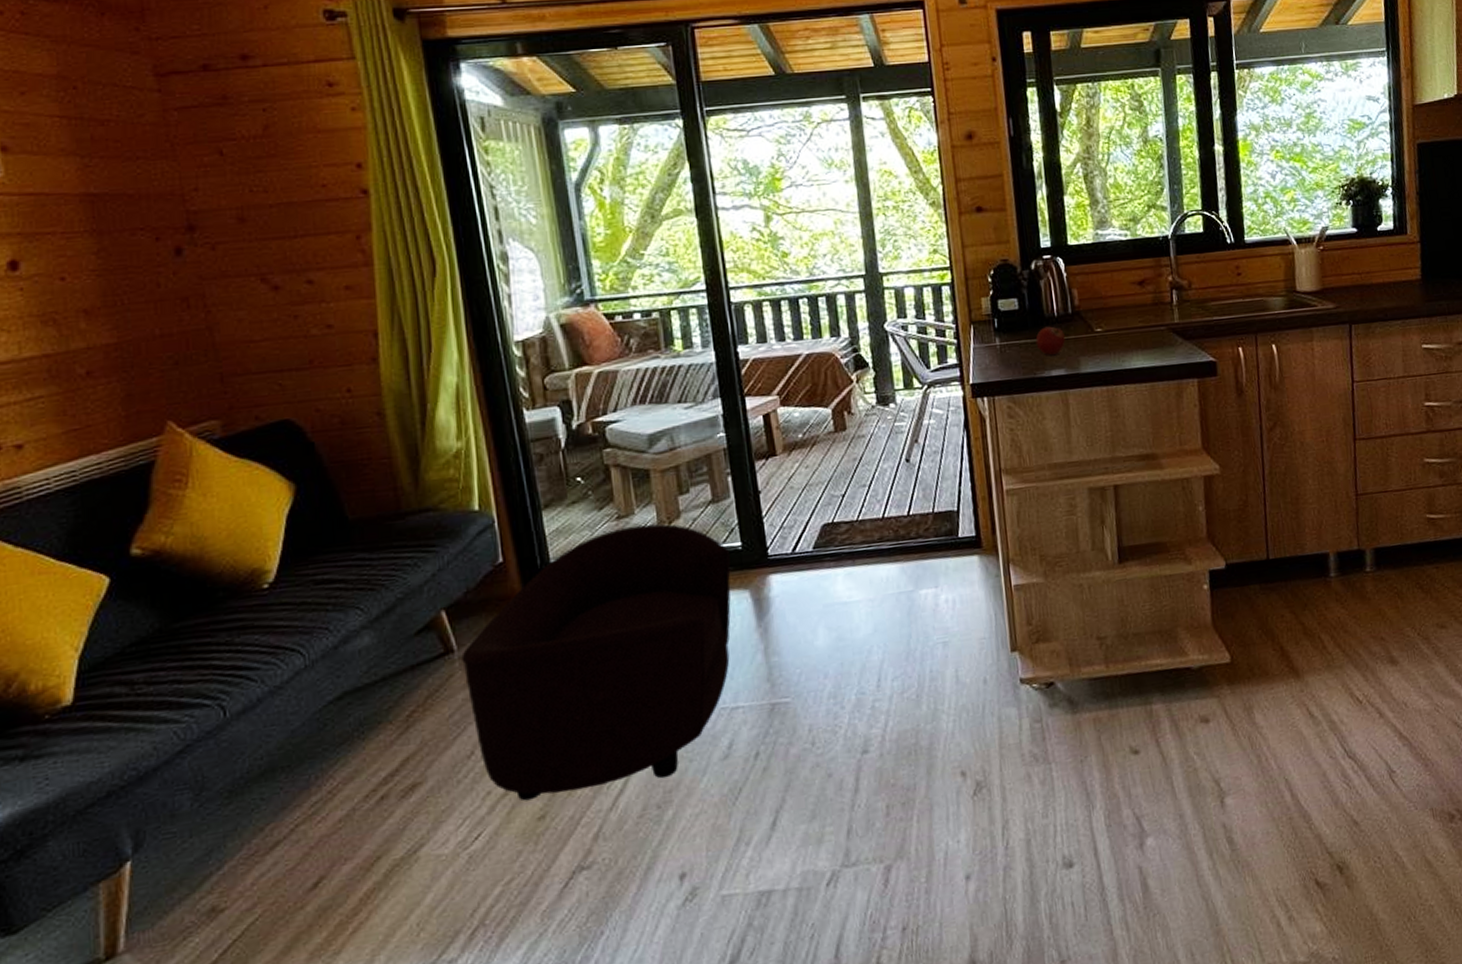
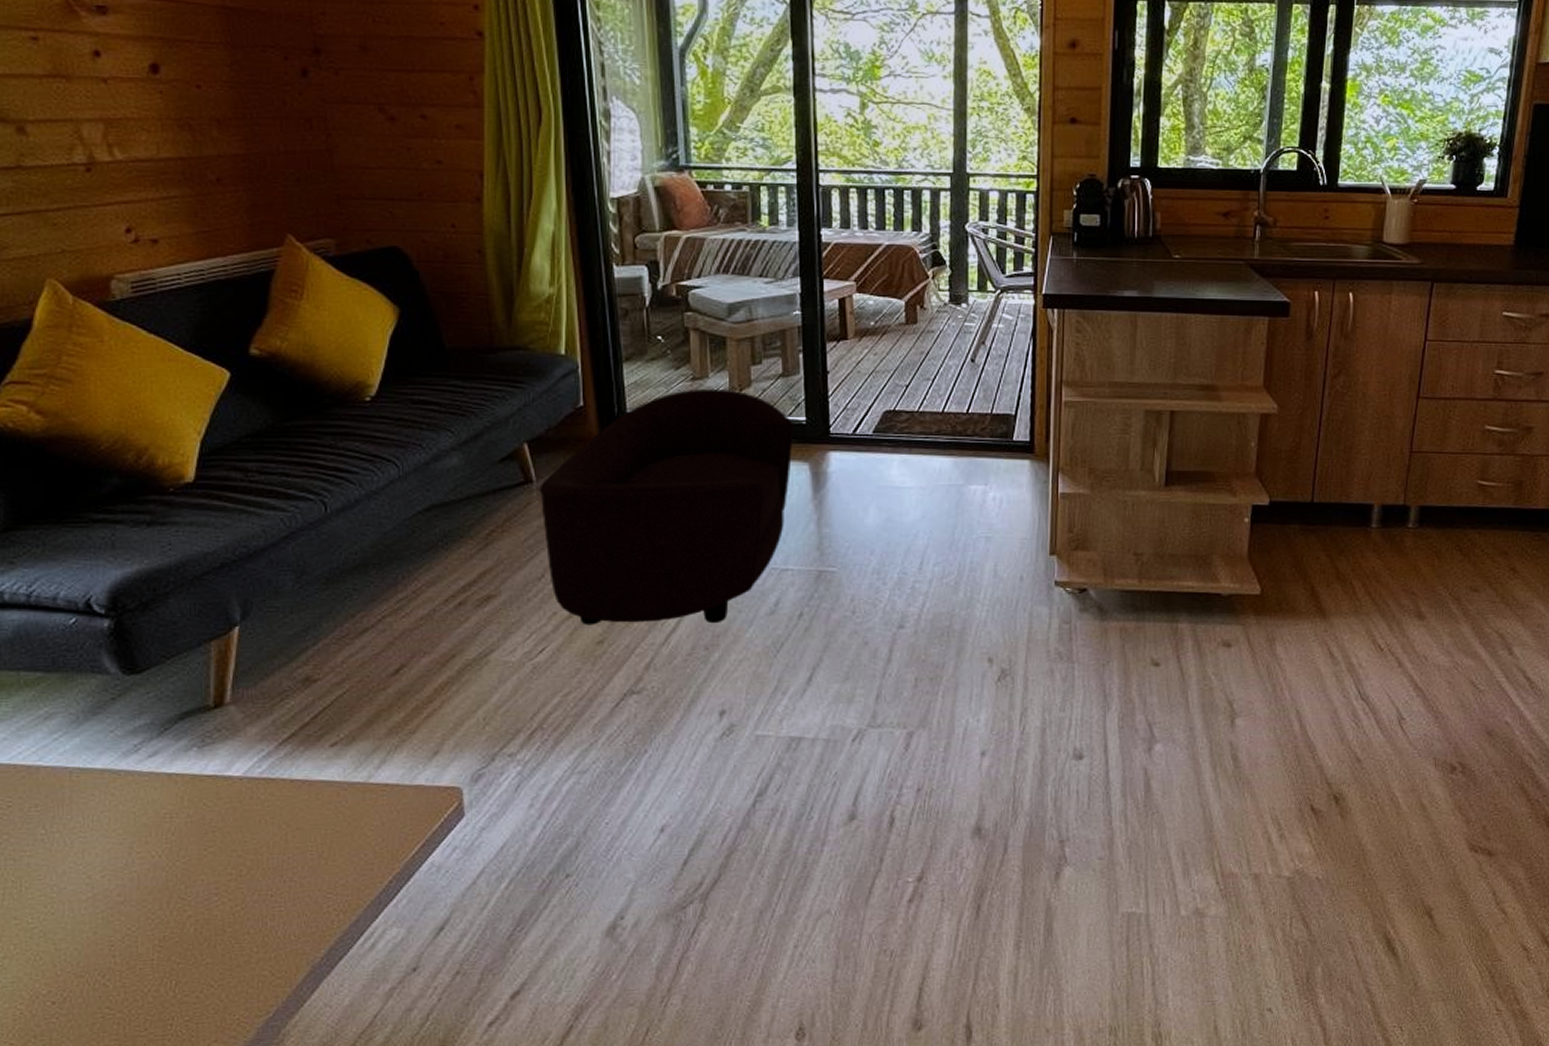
fruit: present [1035,326,1065,356] -> none [1112,246,1142,276]

